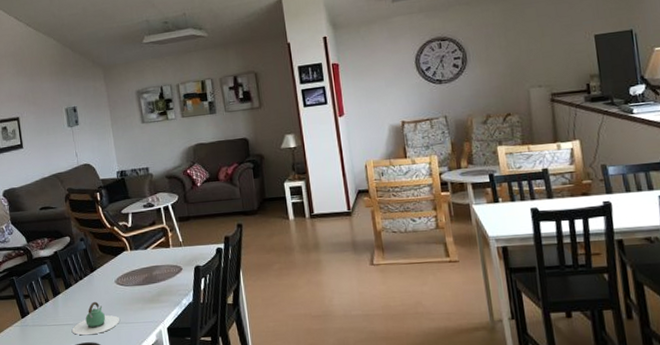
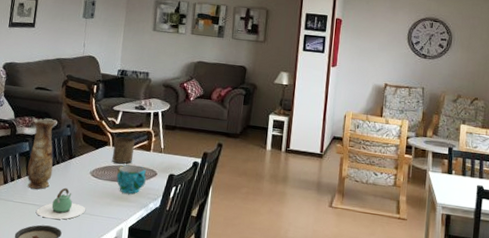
vase: none [45,236,78,309] -> present [27,118,57,189]
cup: none [130,238,154,267] -> present [112,137,135,164]
cup: none [141,264,173,295] -> present [116,164,147,194]

